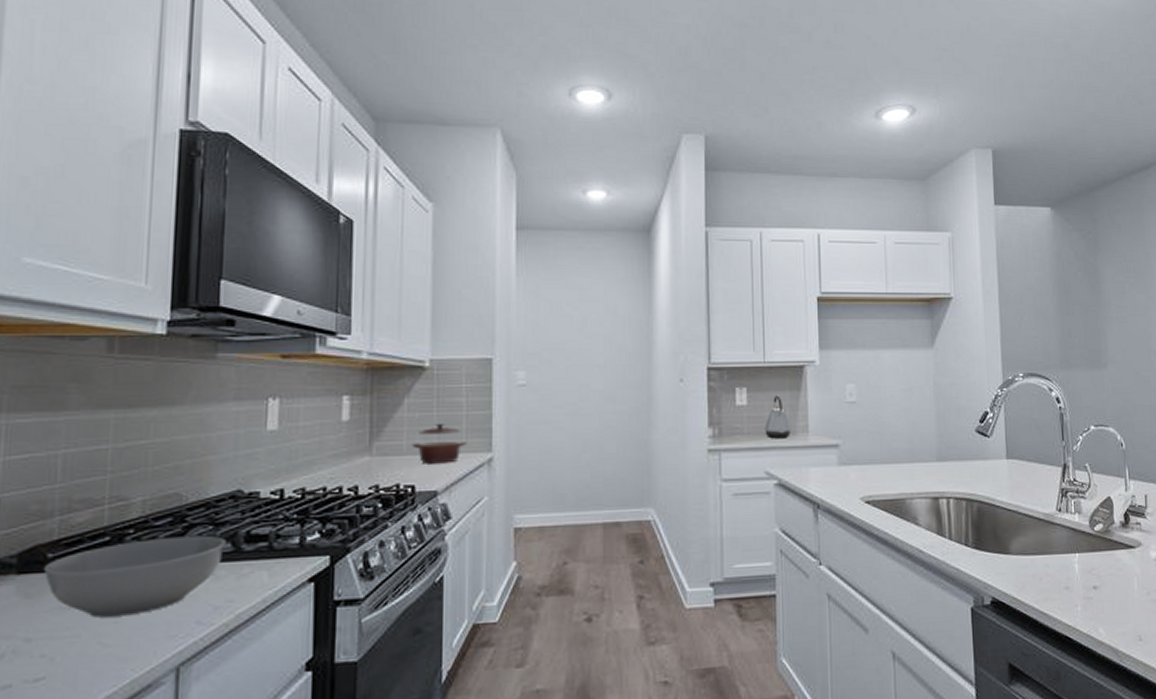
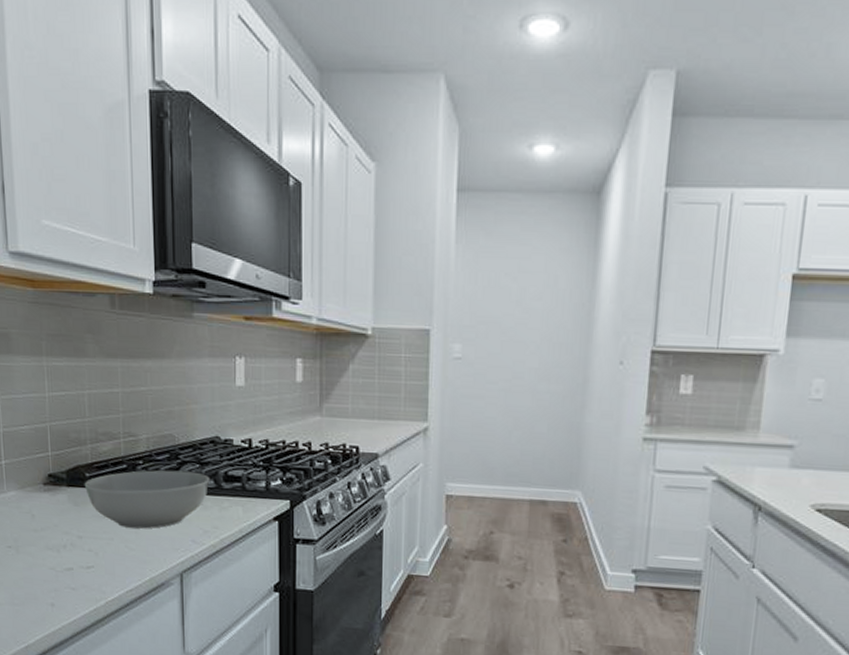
saucepan: present [412,424,467,464] -> none [356,391,405,429]
kettle: present [765,395,791,439] -> none [709,385,740,434]

